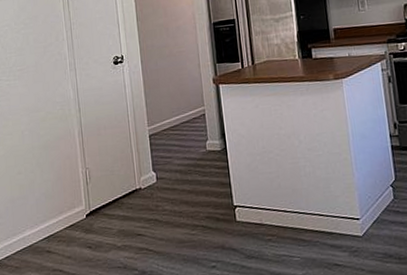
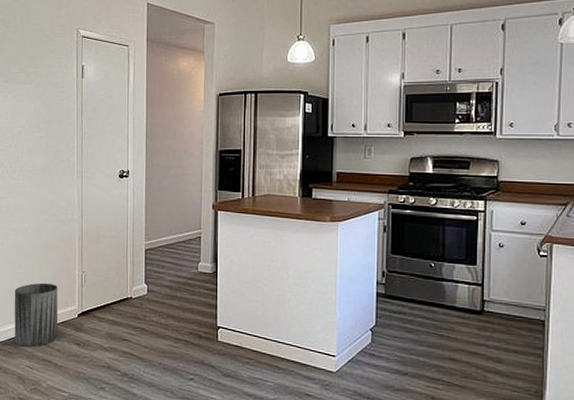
trash can: none [15,185,67,259] -> present [14,282,58,347]

